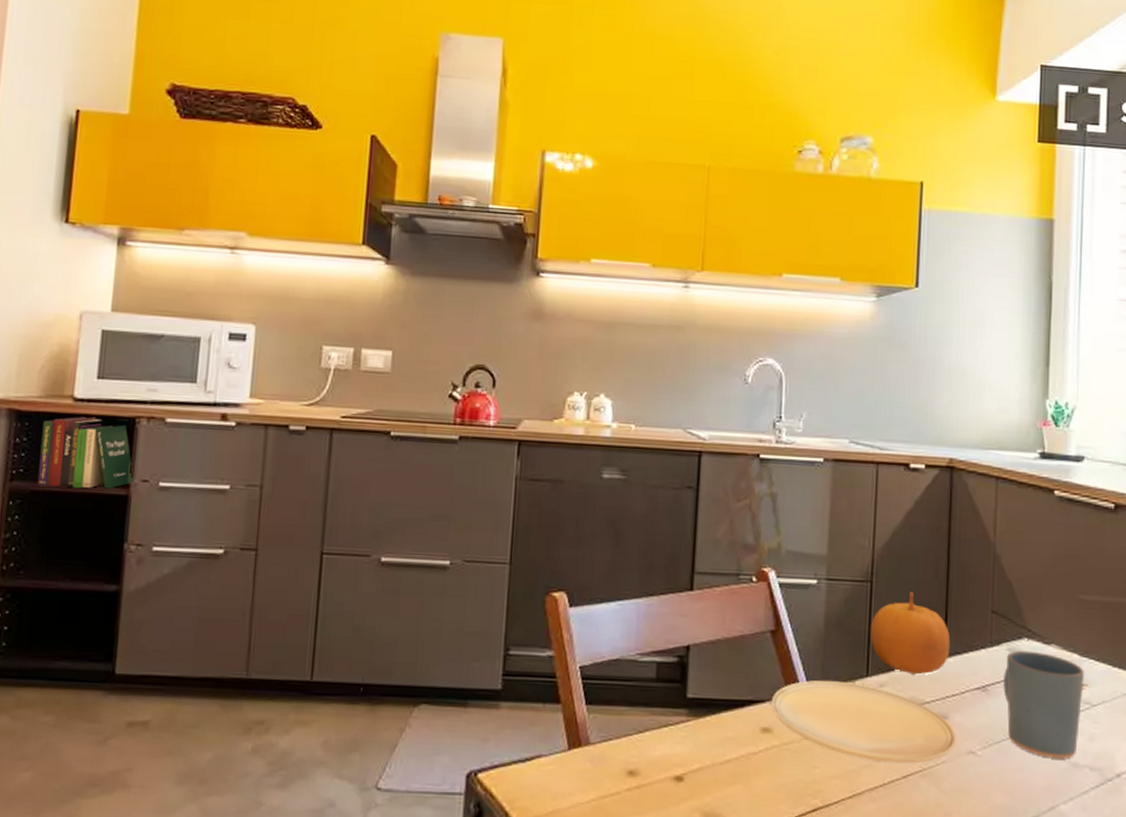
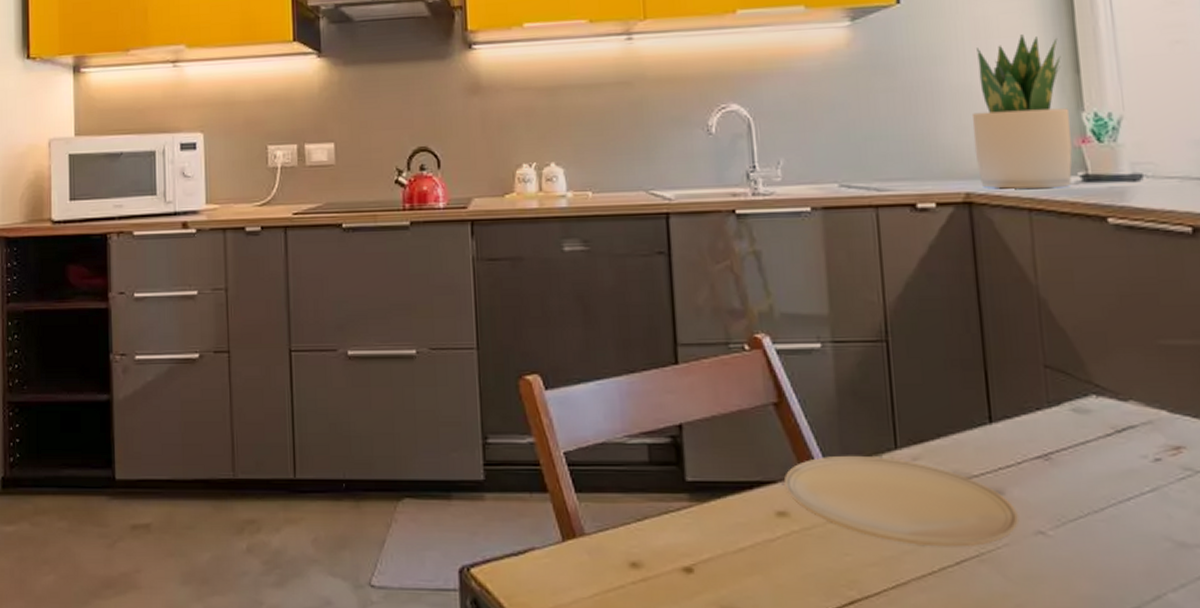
books: present [37,416,135,490] -> none [29,236,112,306]
fruit: present [870,592,951,675] -> none [892,349,997,444]
planter: none [961,328,1037,462] -> present [971,34,1073,190]
mug: present [1002,650,1085,758] -> none [1070,410,1182,537]

